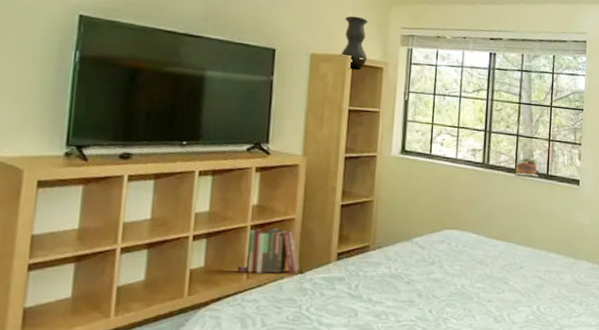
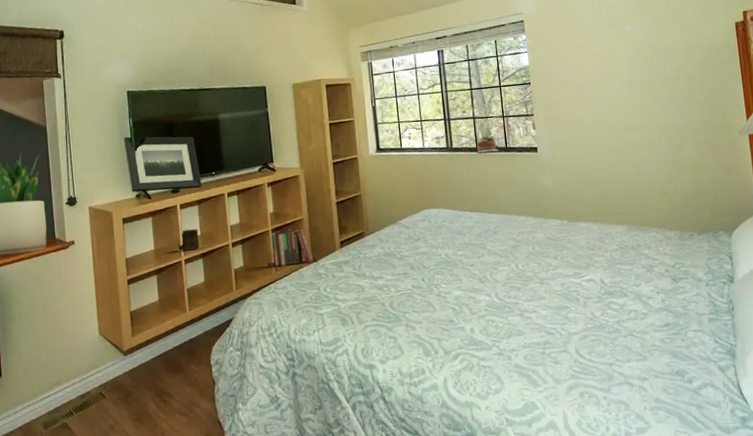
picture frame: none [59,73,166,159] -> present [123,136,202,193]
decorative box: none [115,209,148,237] -> present [179,229,200,251]
vase: present [340,15,368,71] -> none [313,45,337,91]

